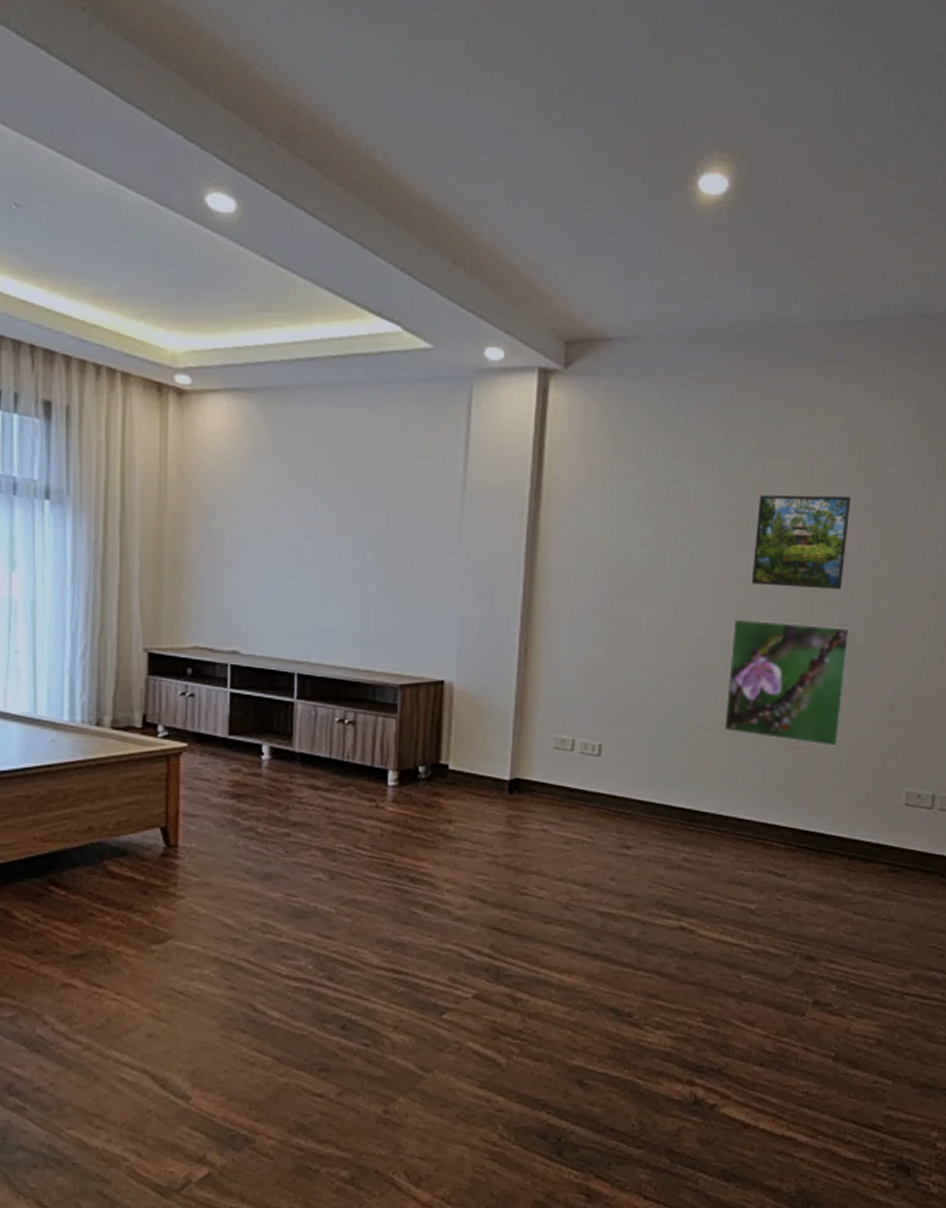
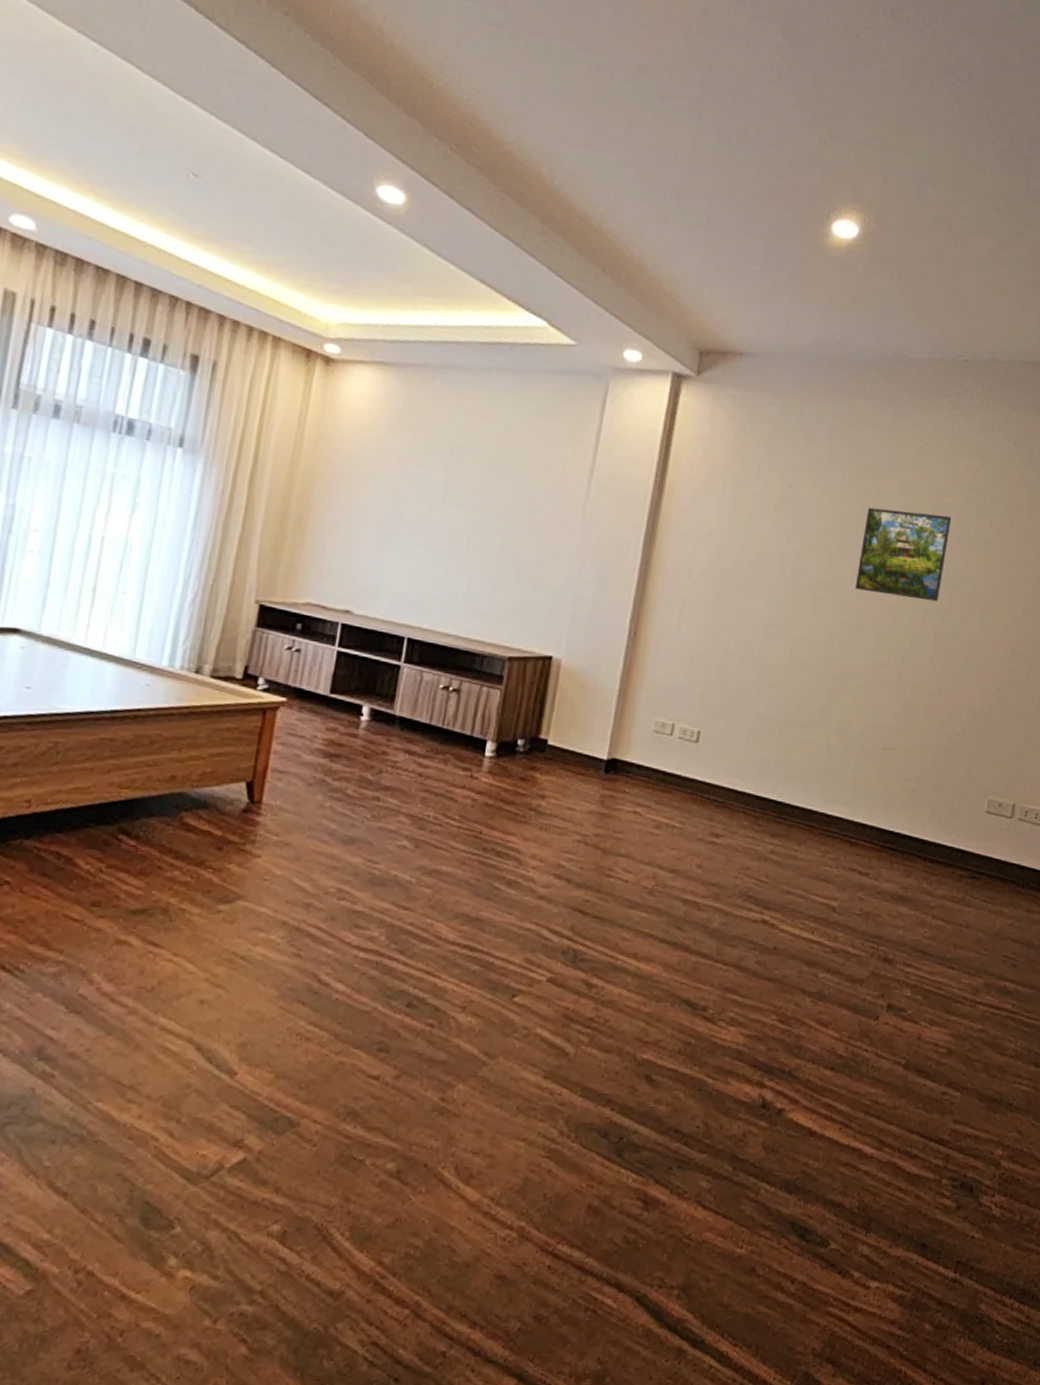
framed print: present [724,619,851,747] -> none [819,620,945,751]

